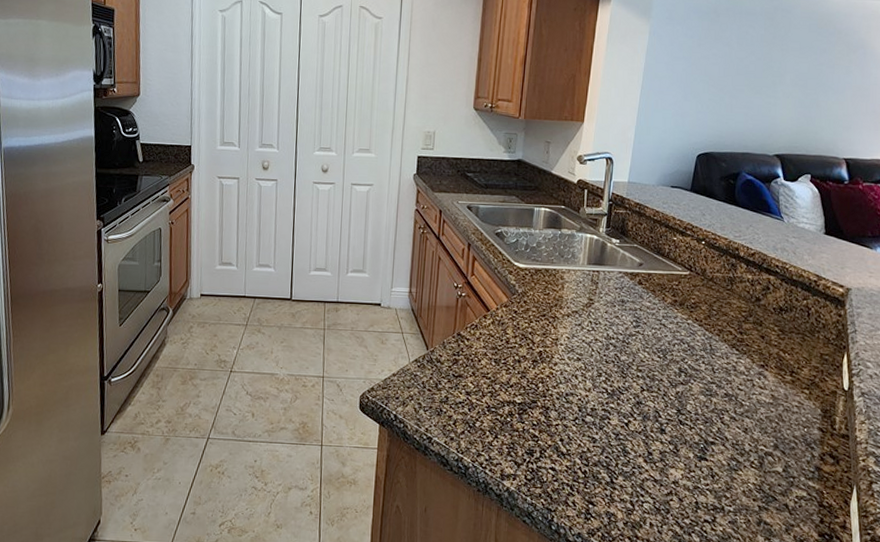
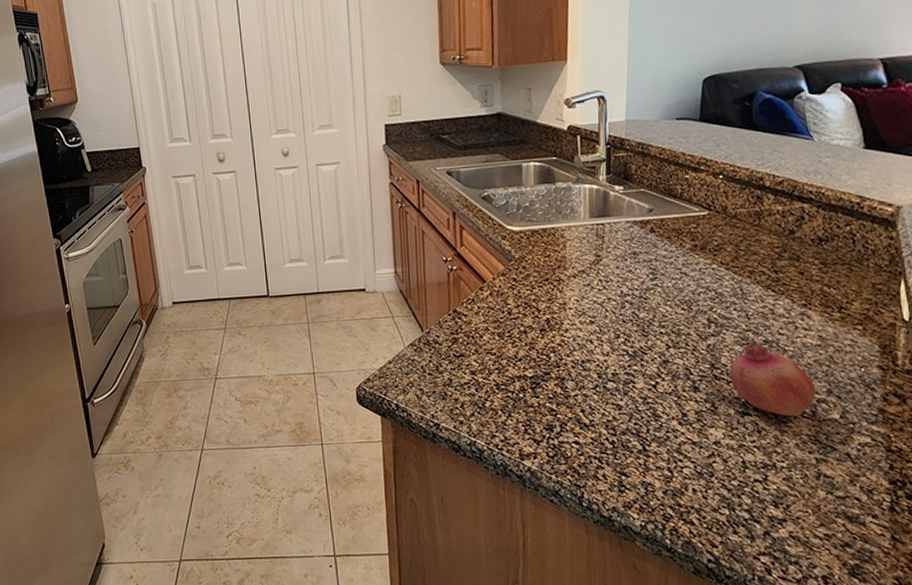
fruit: none [692,394,765,465] -> present [729,342,816,416]

